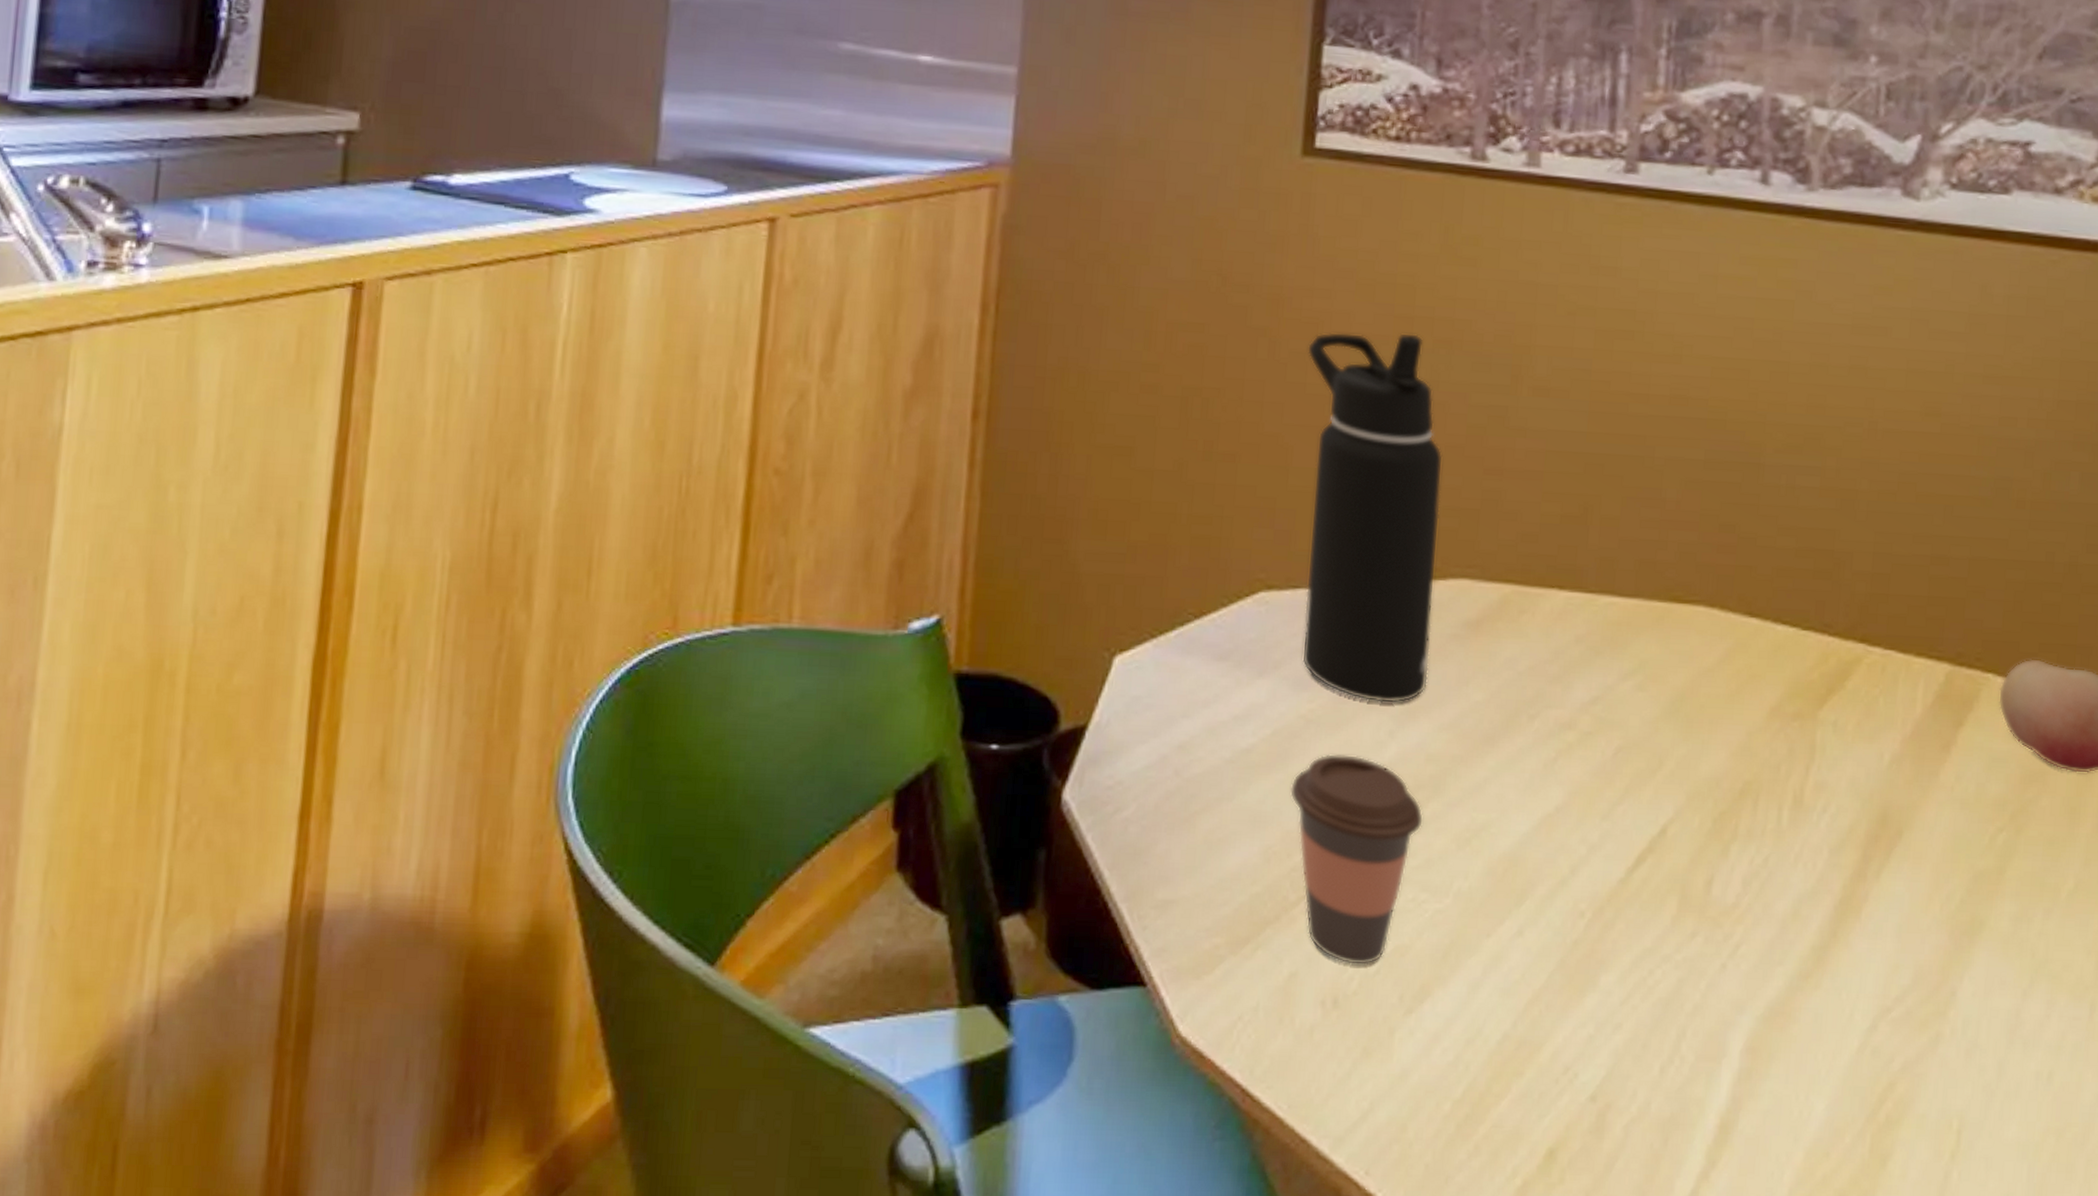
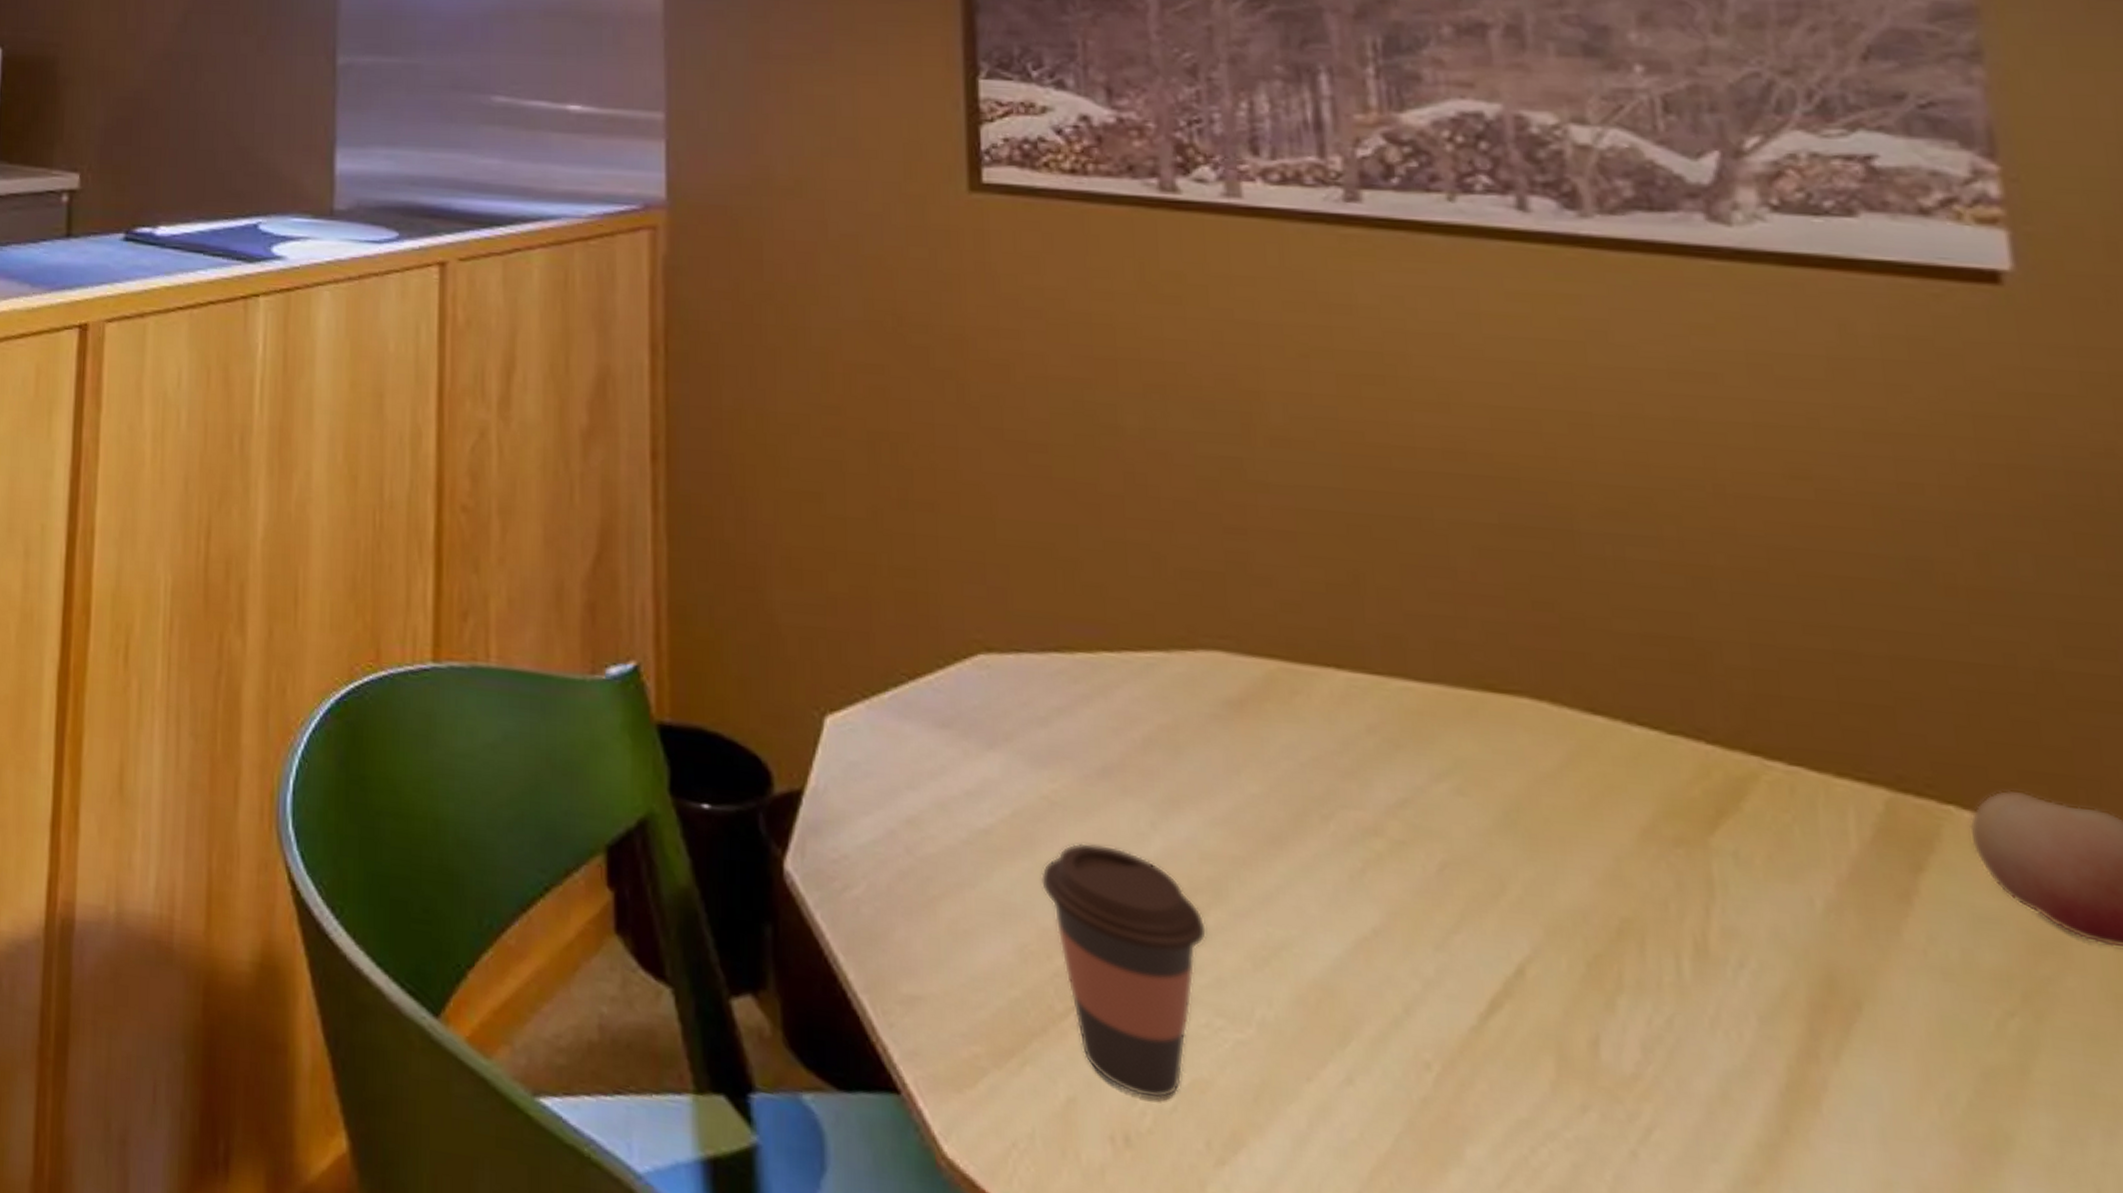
water bottle: present [1301,332,1443,703] -> none [999,374,1189,790]

